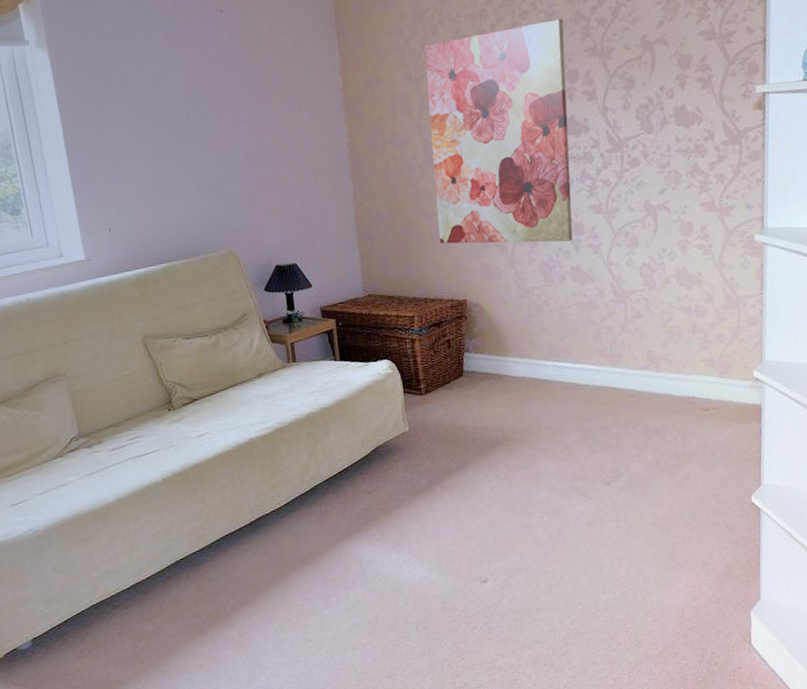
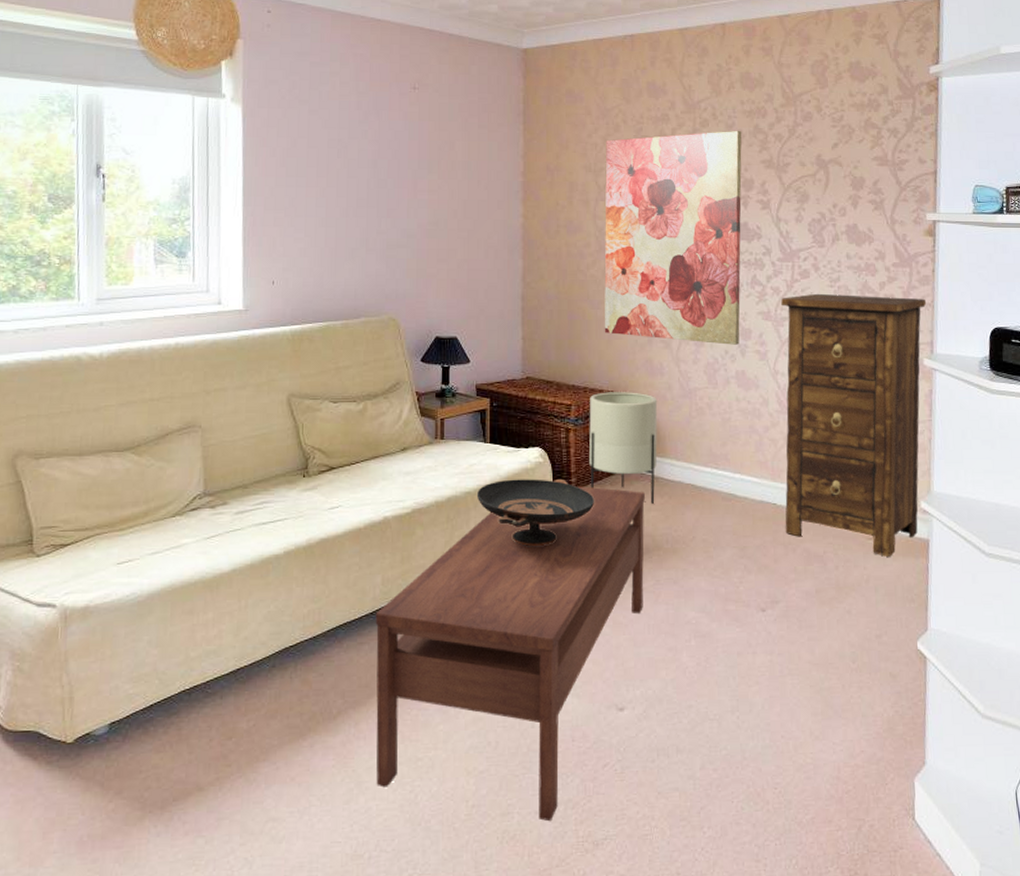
coffee table: none [253,390,498,679] -> present [375,486,645,822]
decorative bowl: none [333,386,445,451] -> present [478,478,595,547]
planter: none [431,298,501,400] -> present [589,392,658,504]
cabinet: none [611,174,757,425] -> present [780,293,927,557]

